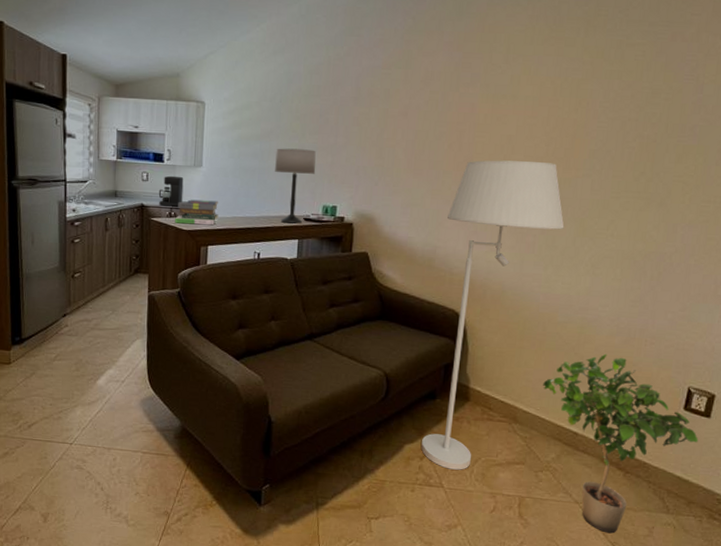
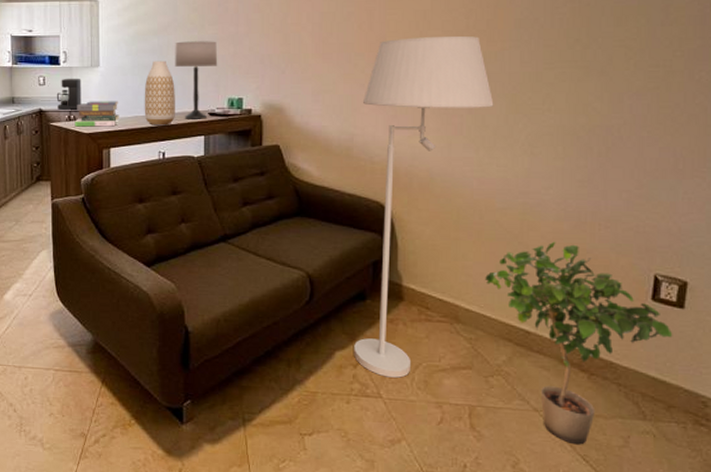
vase: none [242,165,274,227] -> present [144,60,175,126]

